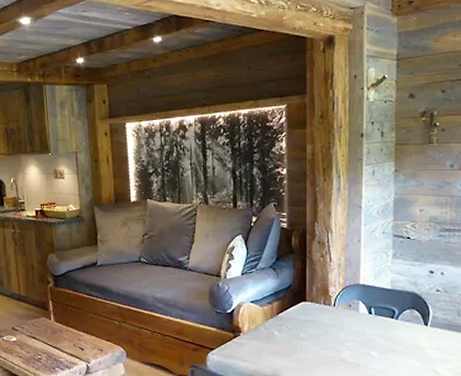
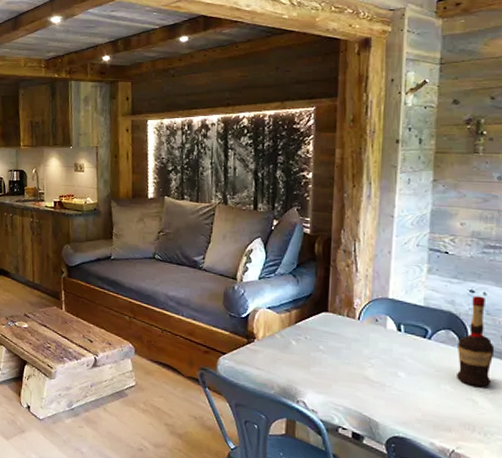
liquor: none [421,276,452,358] -> present [457,296,495,387]

